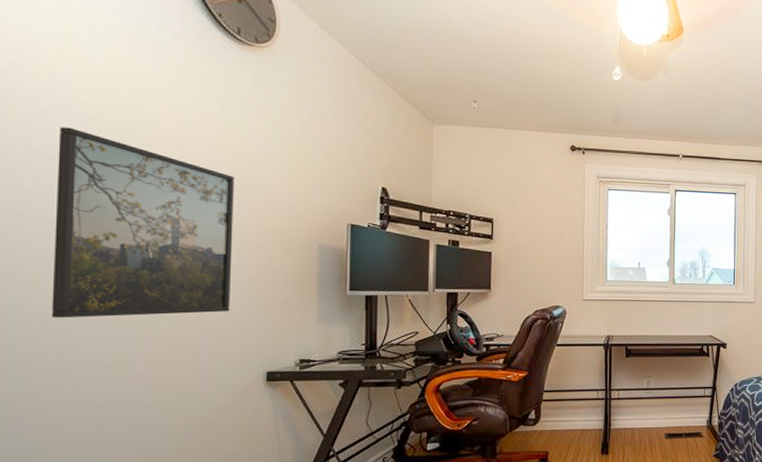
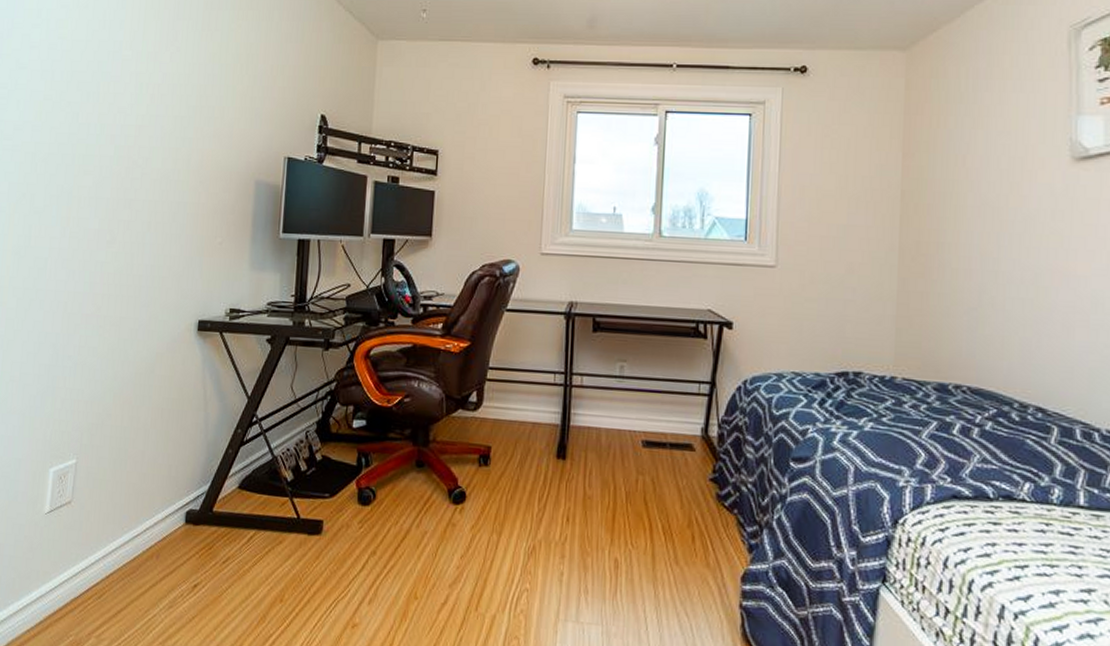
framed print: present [51,127,234,318] -> none [22,61,182,253]

